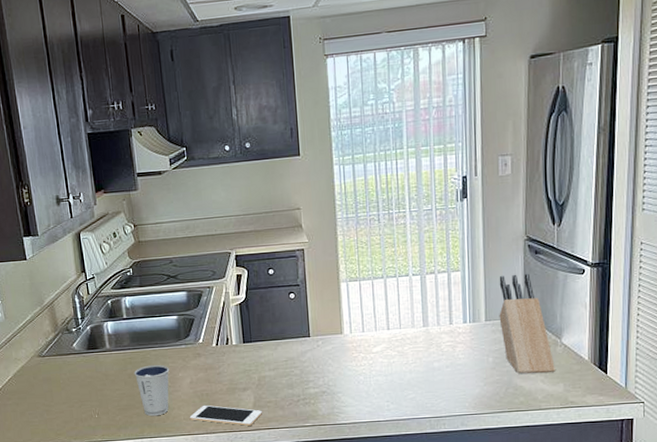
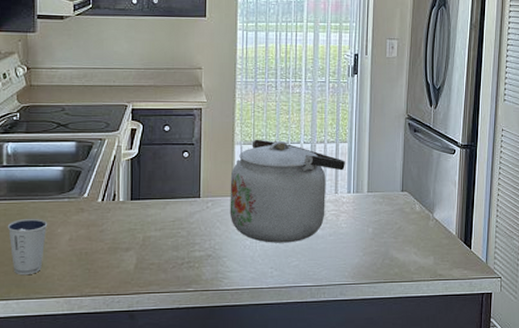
cell phone: present [189,405,262,426] -> none [64,264,143,289]
kettle: none [338,275,459,377] -> present [229,139,345,243]
knife block: present [499,273,555,374] -> none [380,149,427,246]

